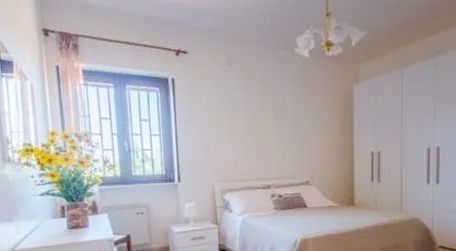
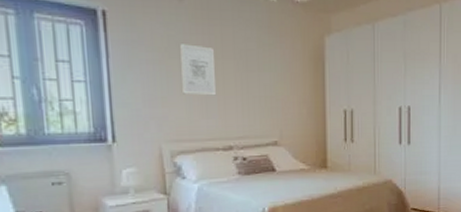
wall art: none [229,100,258,143] -> present [180,44,217,96]

